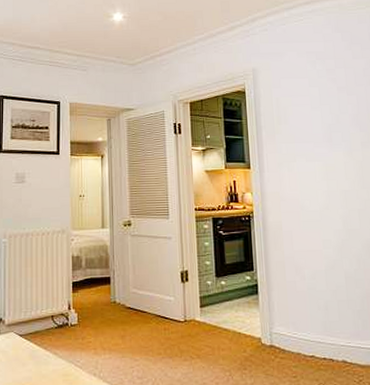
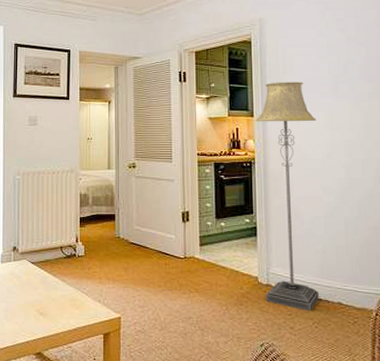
floor lamp: none [252,132,323,373] -> present [255,81,319,312]

